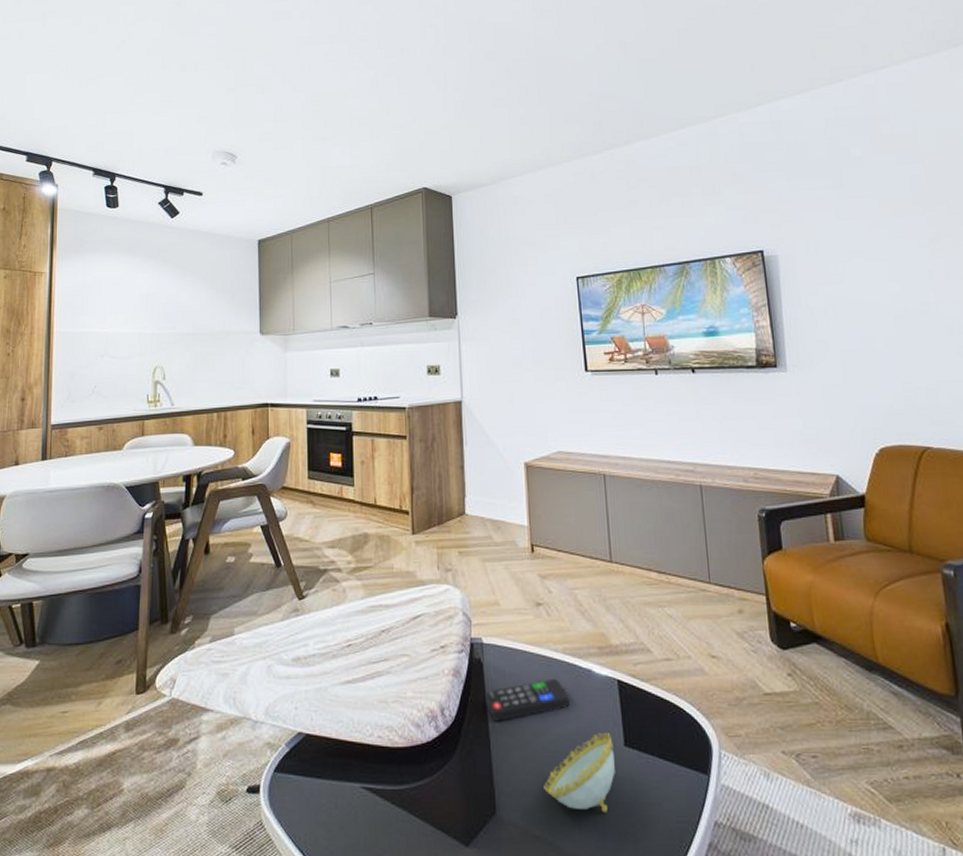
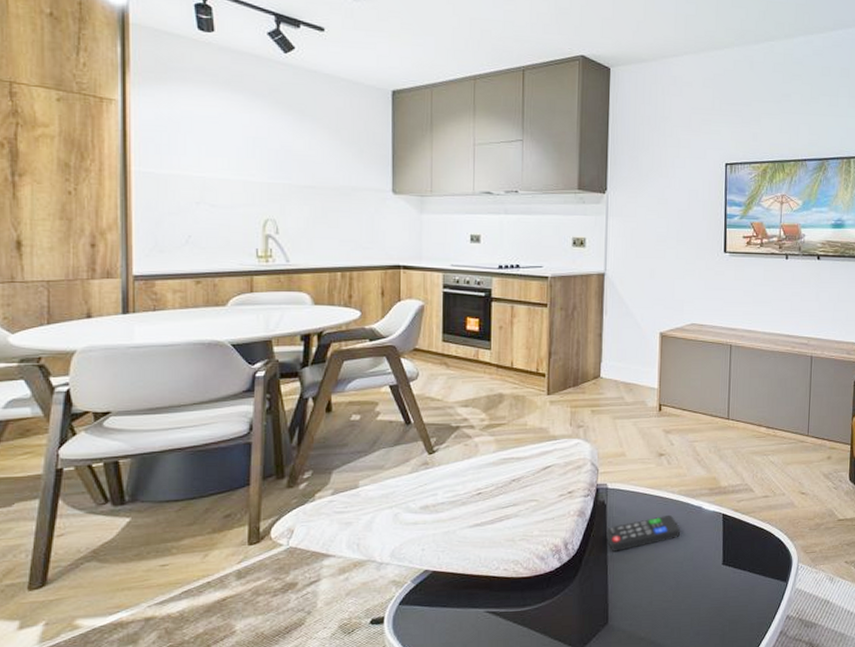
decorative bowl: present [544,733,615,813] -> none [651,555,713,616]

